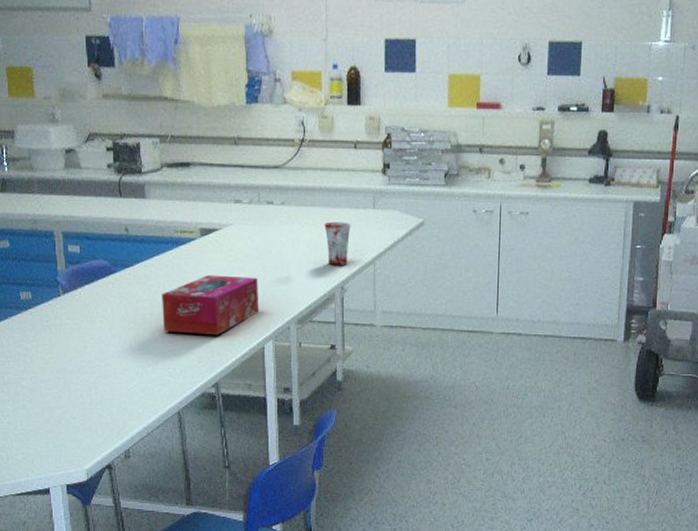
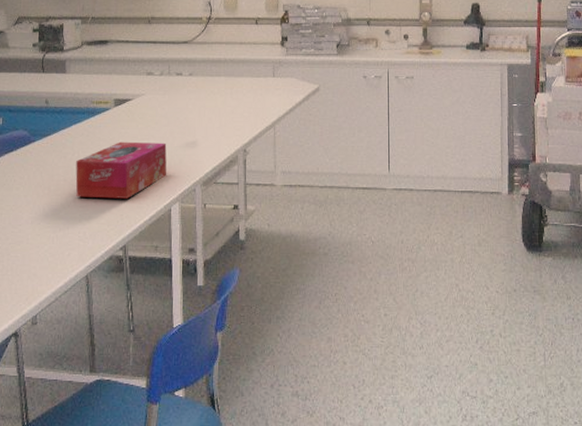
mug: present [324,221,351,266] -> none [228,90,253,130]

